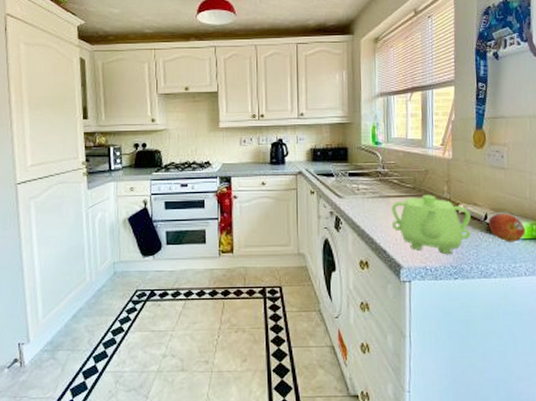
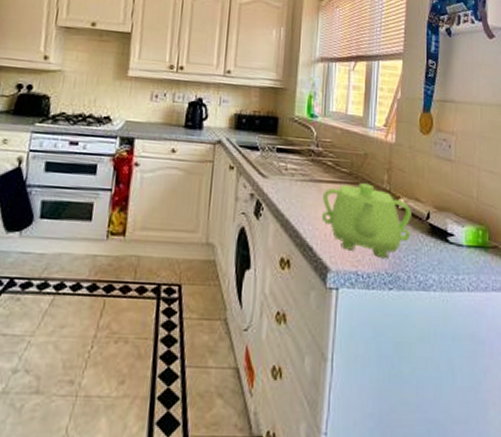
fruit: present [489,214,525,242] -> none [431,213,470,249]

